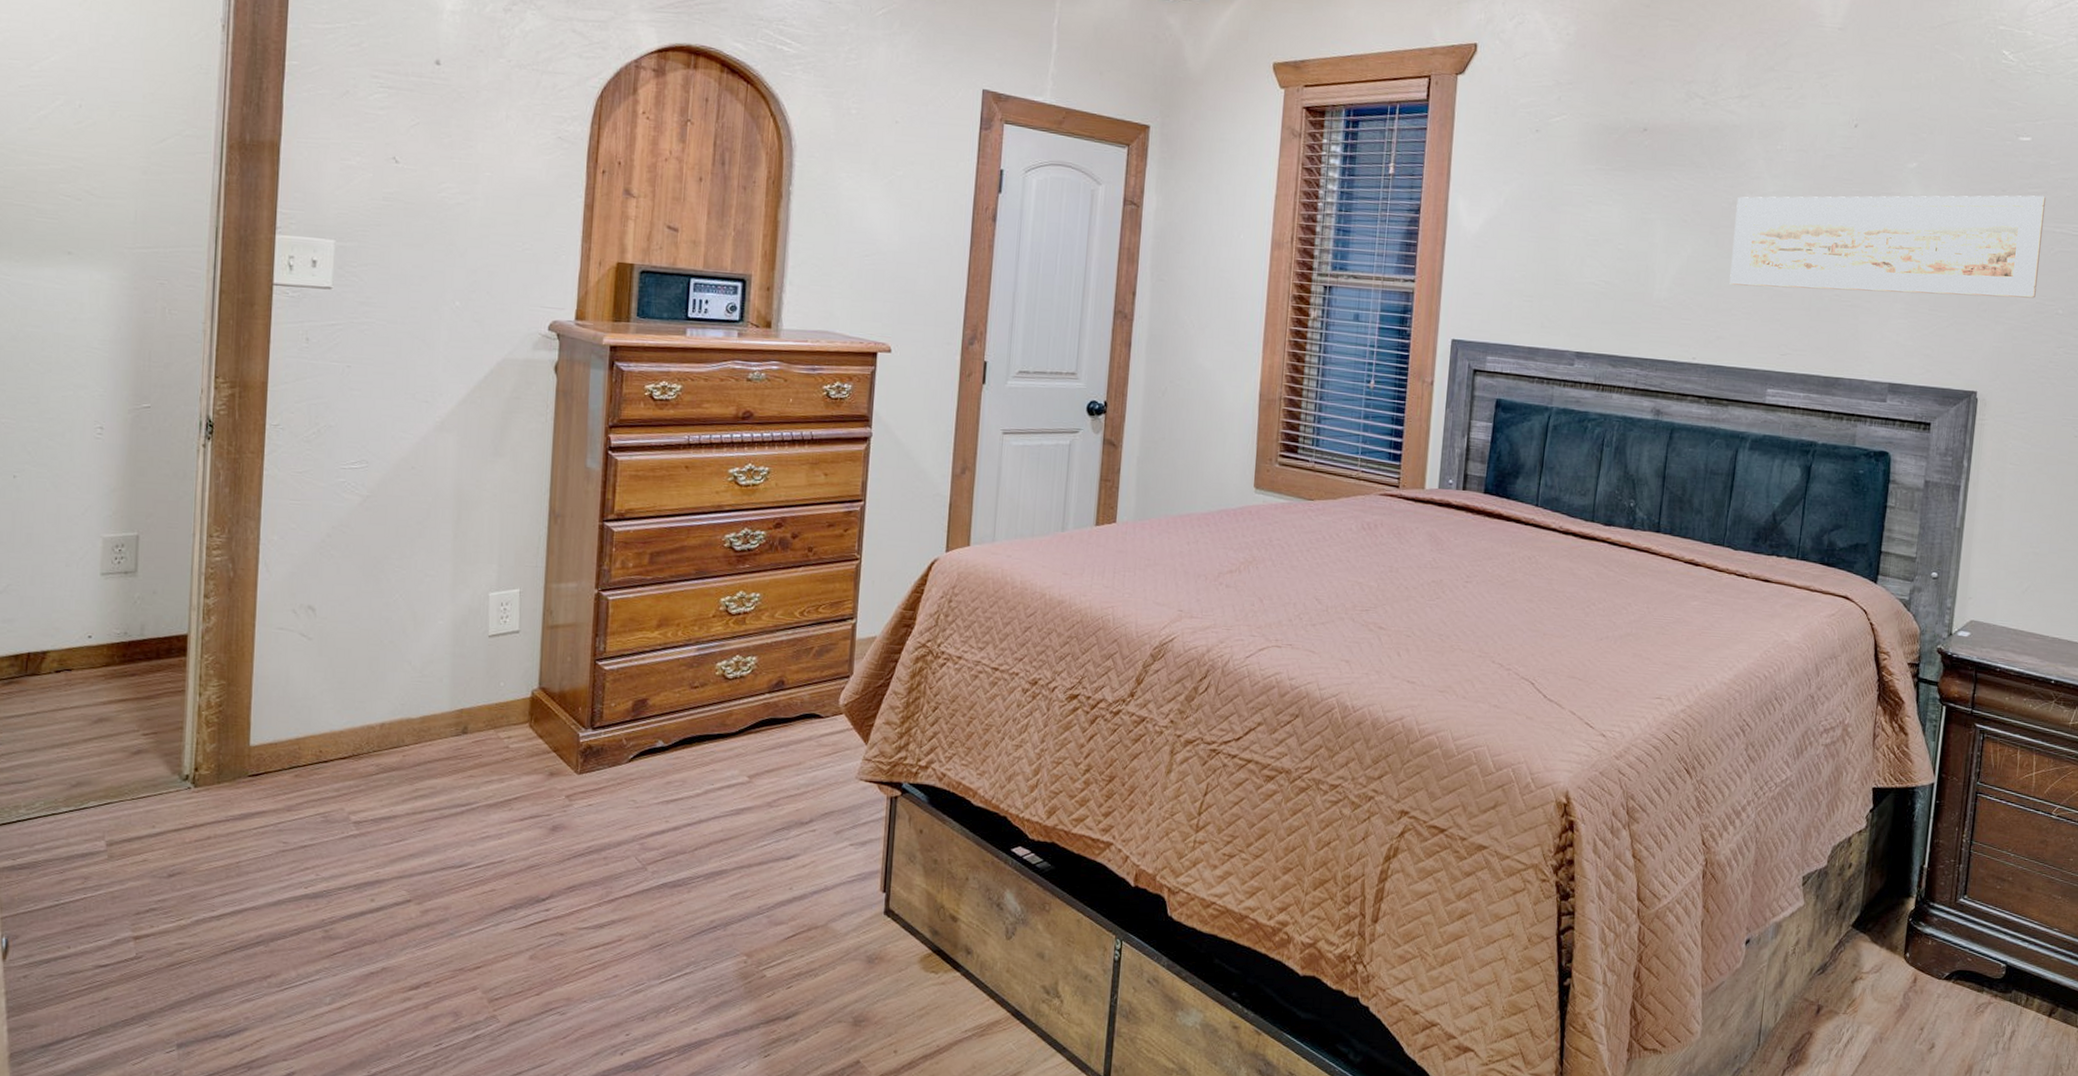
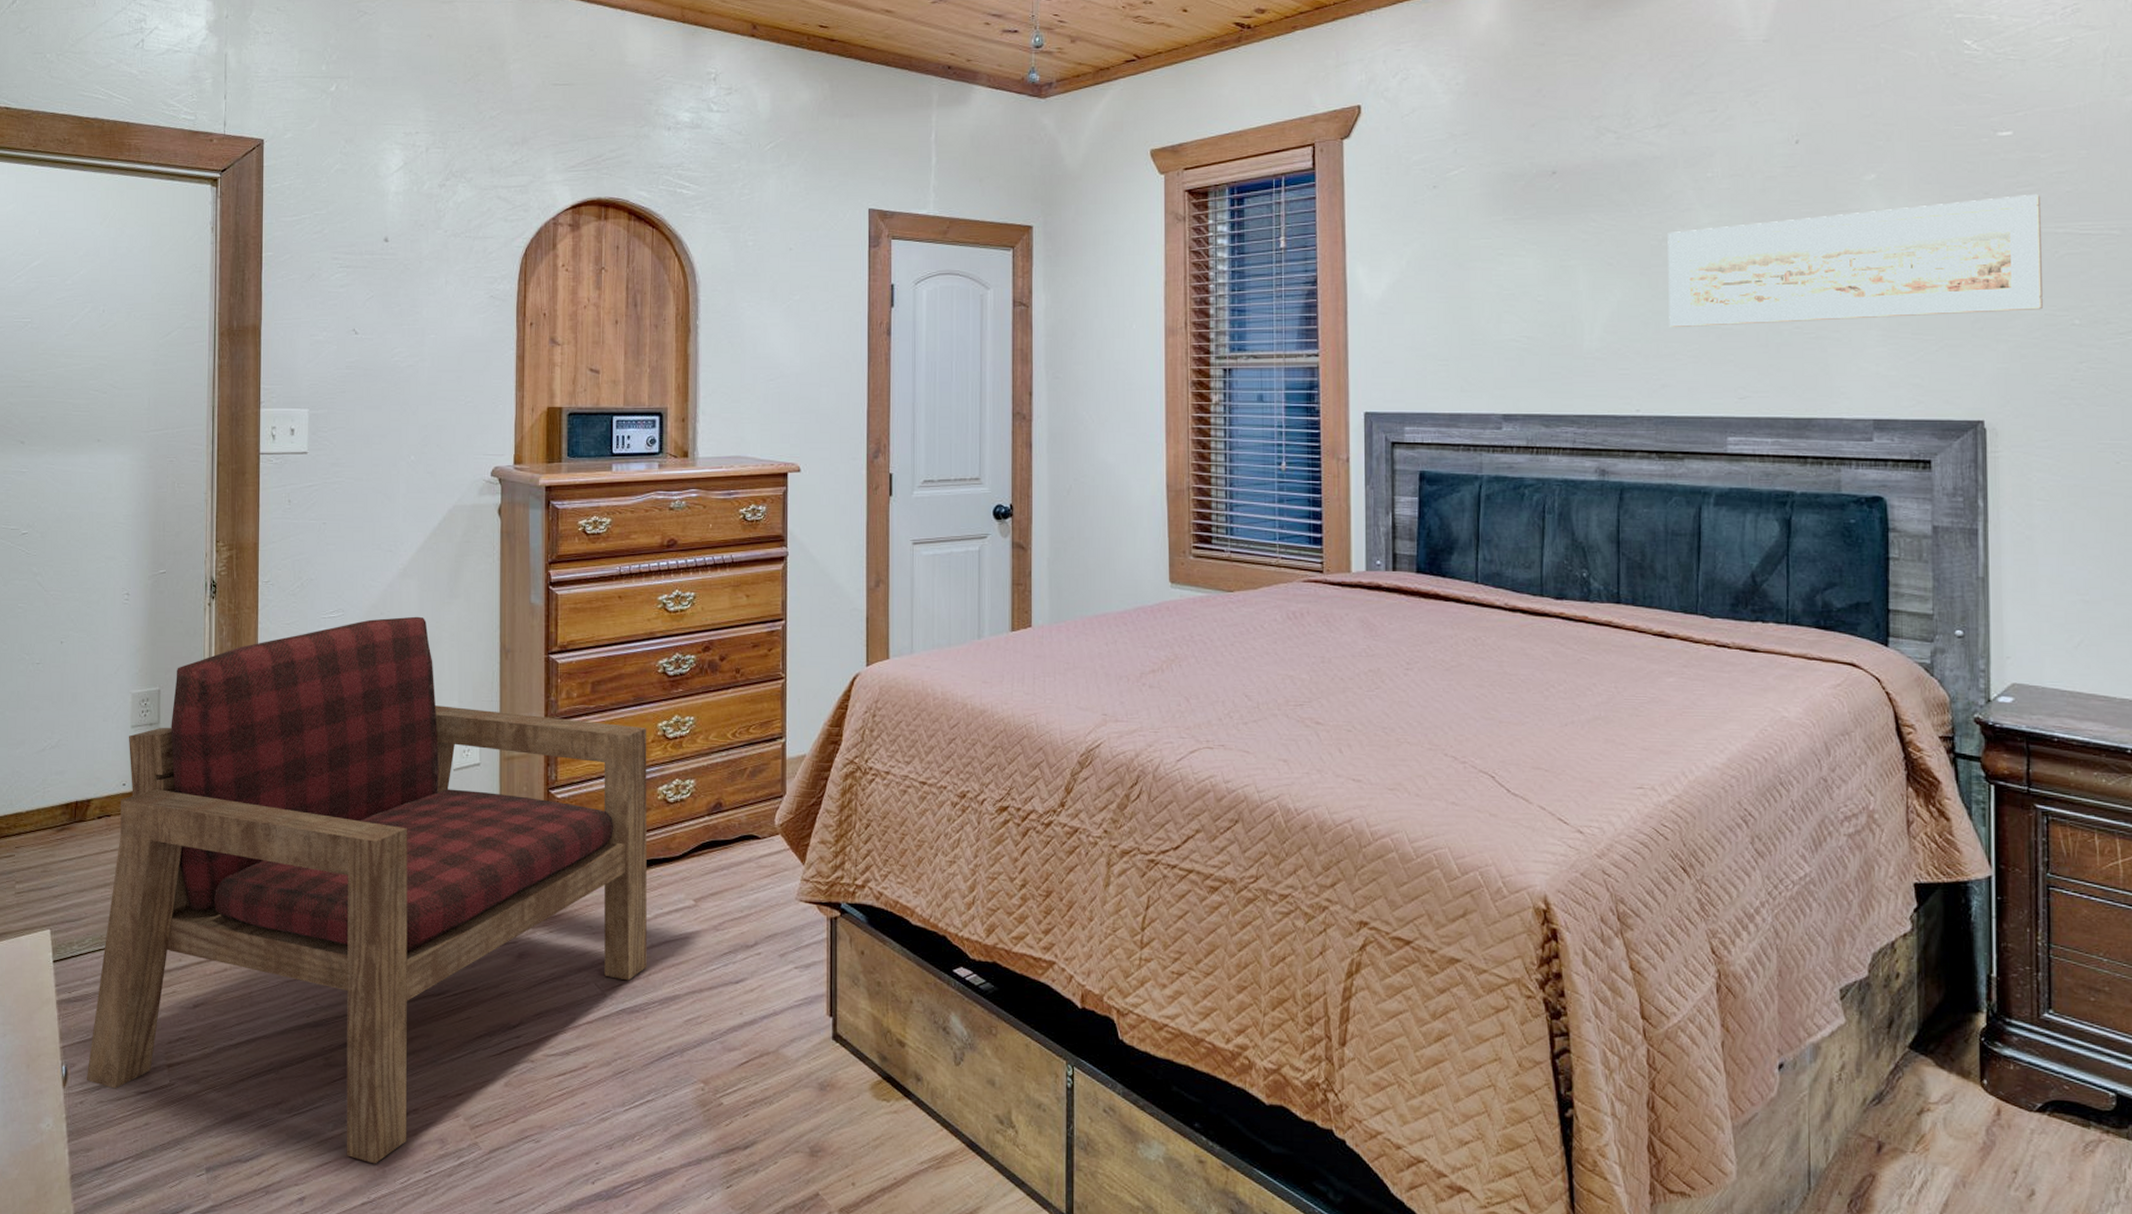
armchair: none [32,473,708,1038] -> present [86,616,647,1164]

